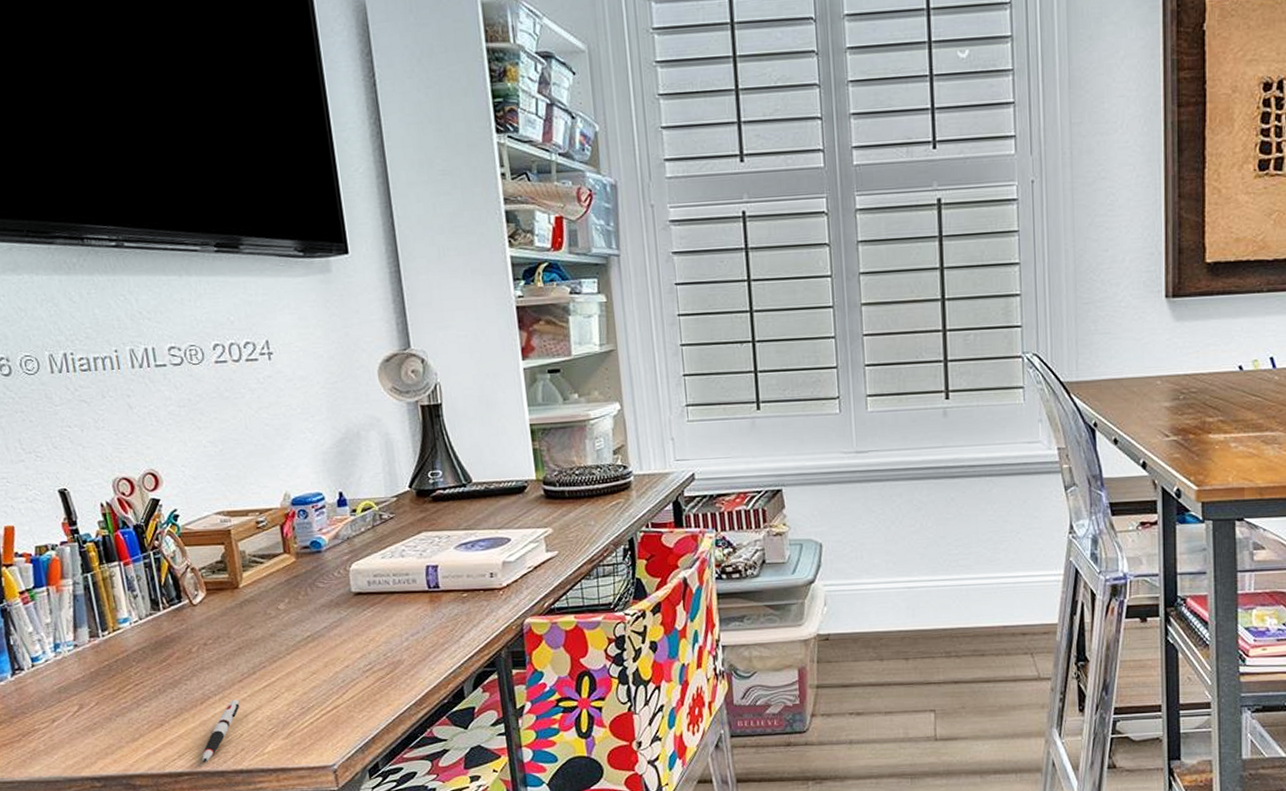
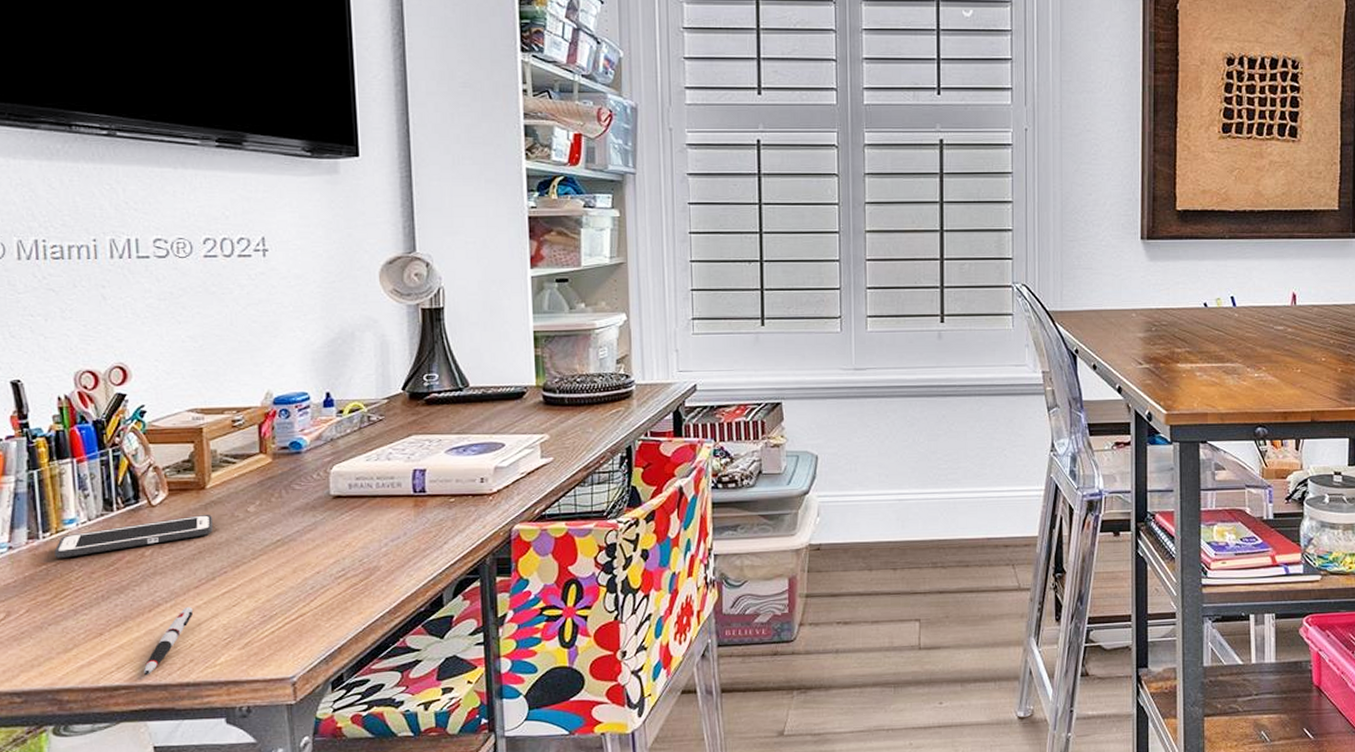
cell phone: none [113,613,249,655] -> present [54,515,214,558]

